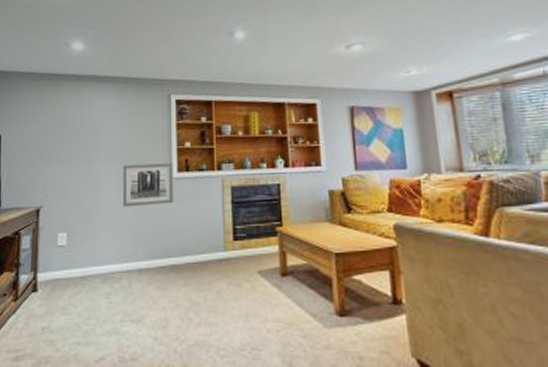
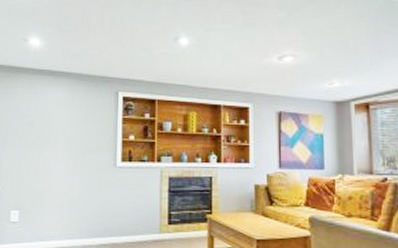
wall art: present [122,163,174,207] -> none [70,153,118,191]

